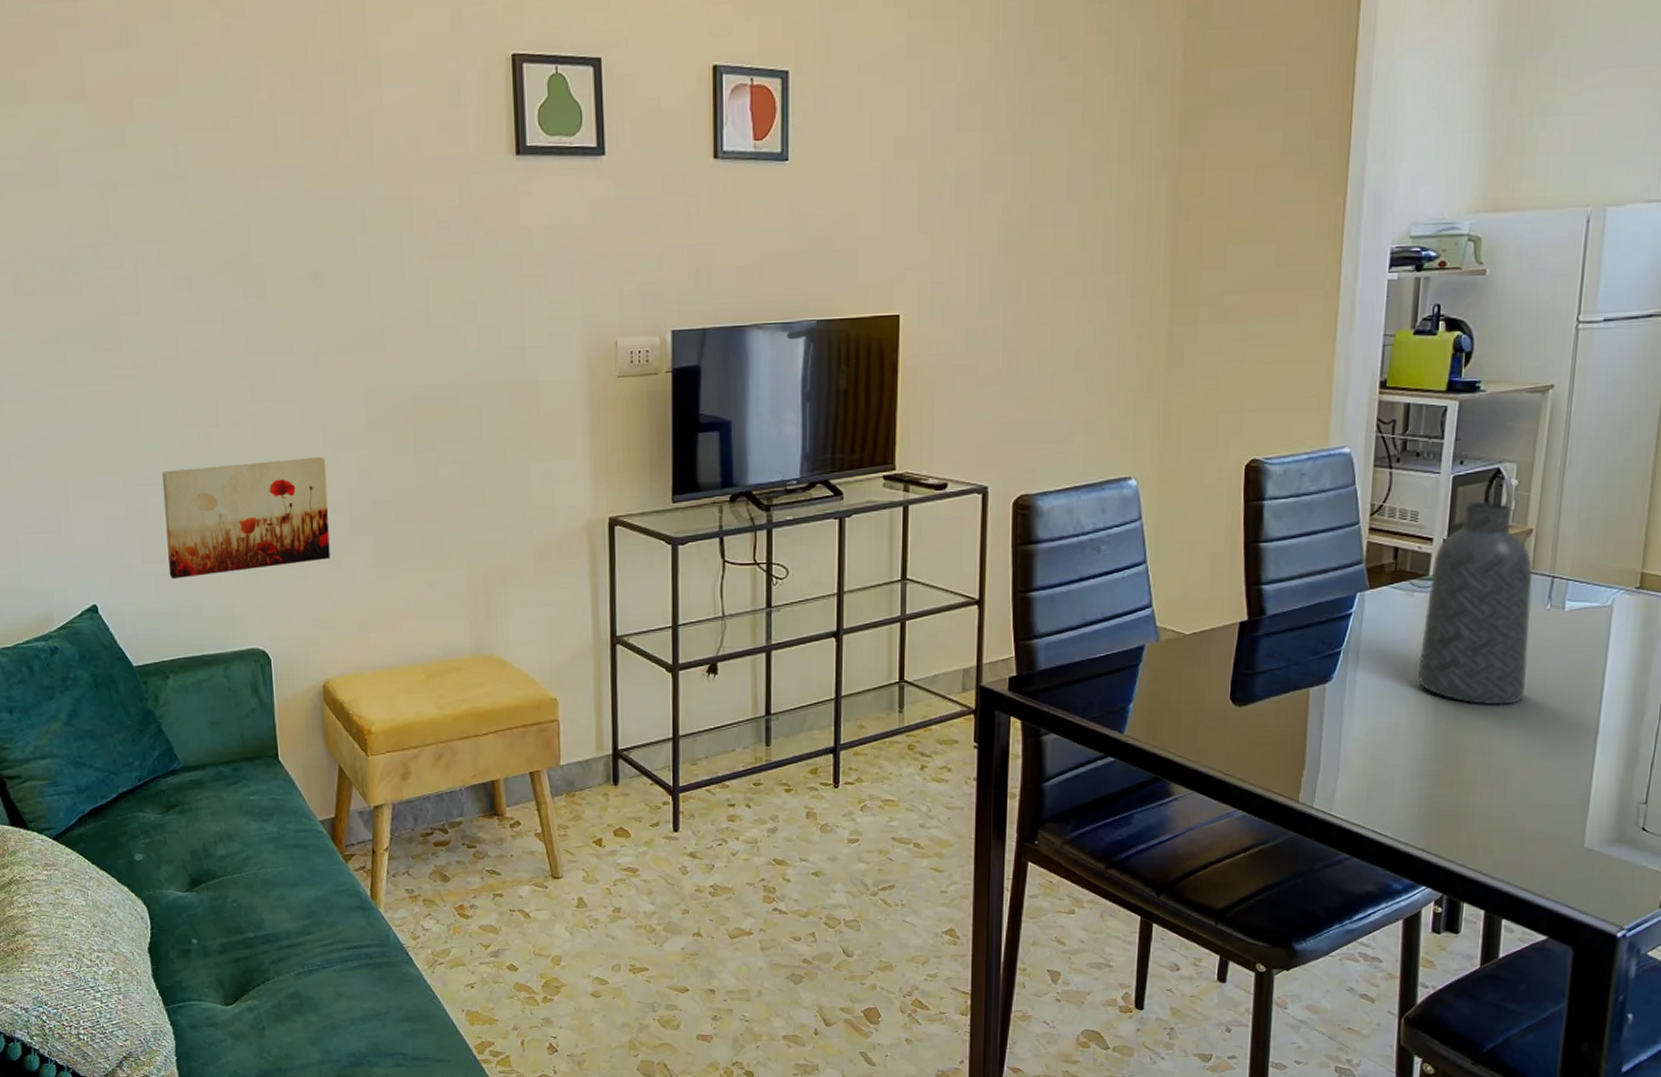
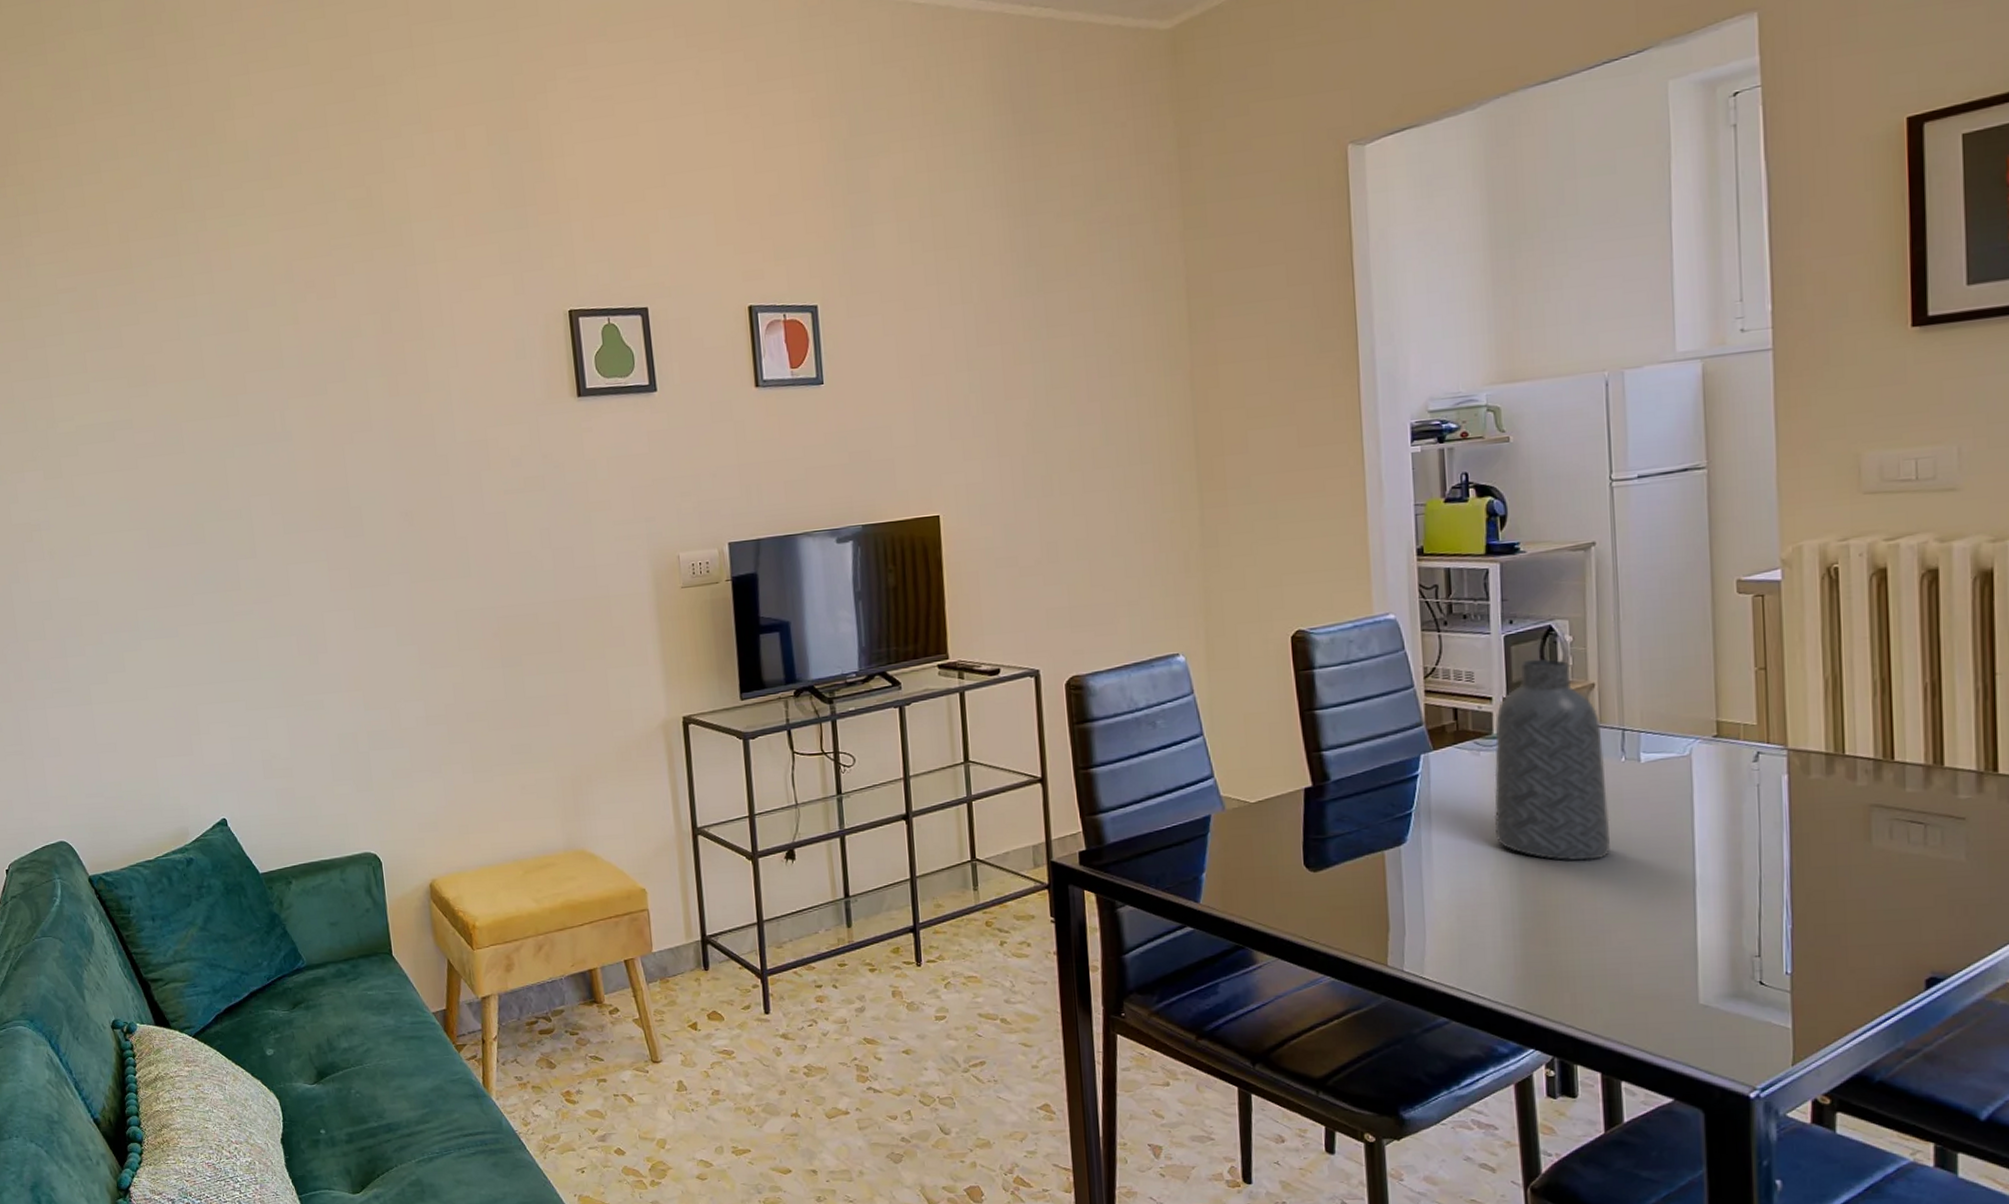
wall art: present [161,456,331,579] -> none [279,674,431,792]

